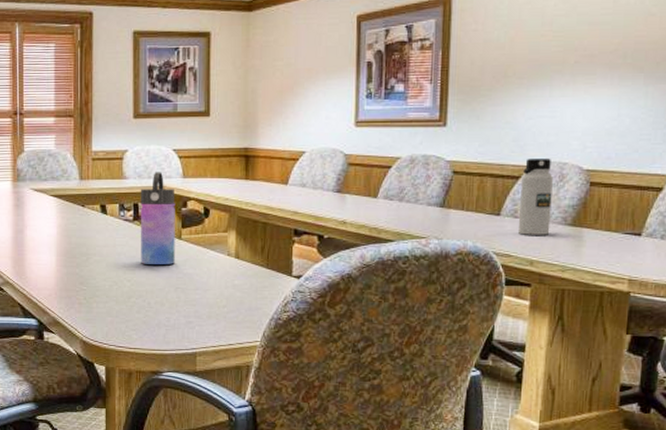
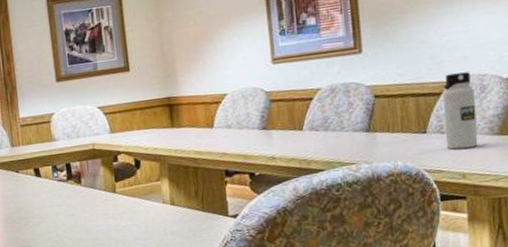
water bottle: present [140,172,175,264] -> none [70,130,112,221]

